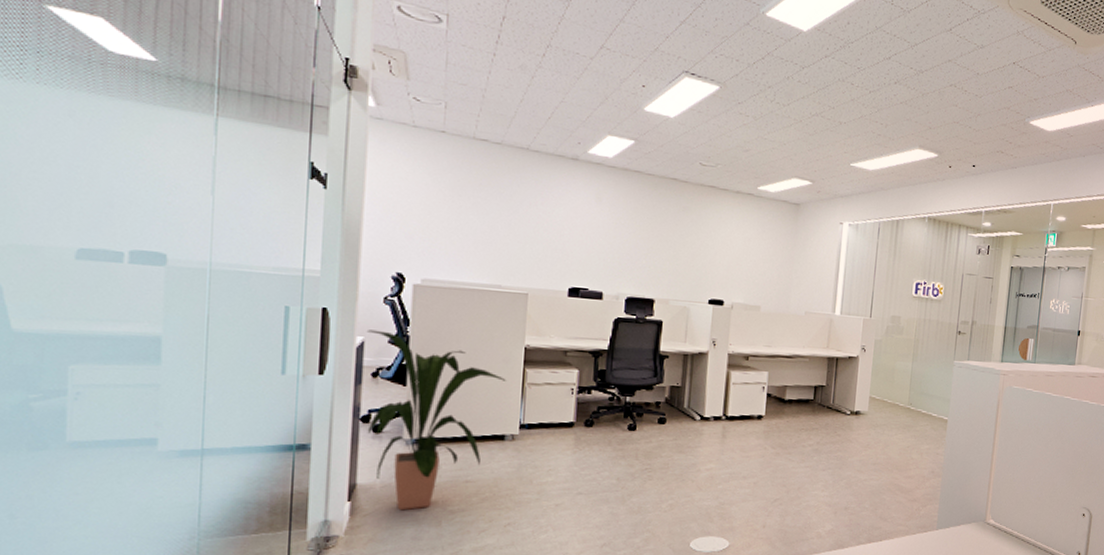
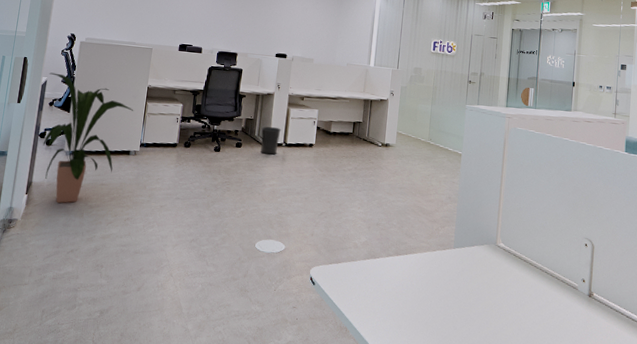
waste bin: none [692,396,719,432] -> present [261,126,281,155]

